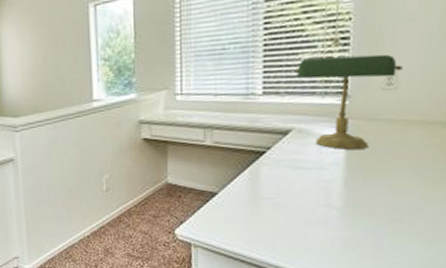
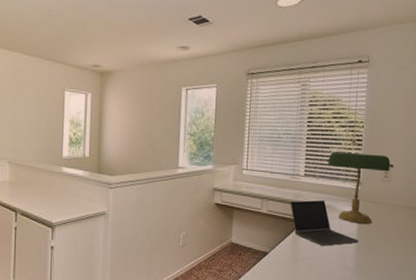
laptop computer: none [244,122,348,181] -> present [290,199,358,246]

